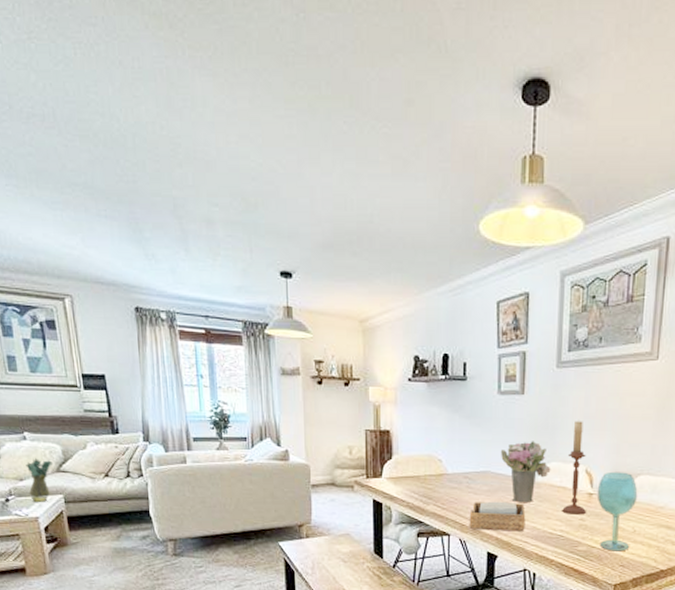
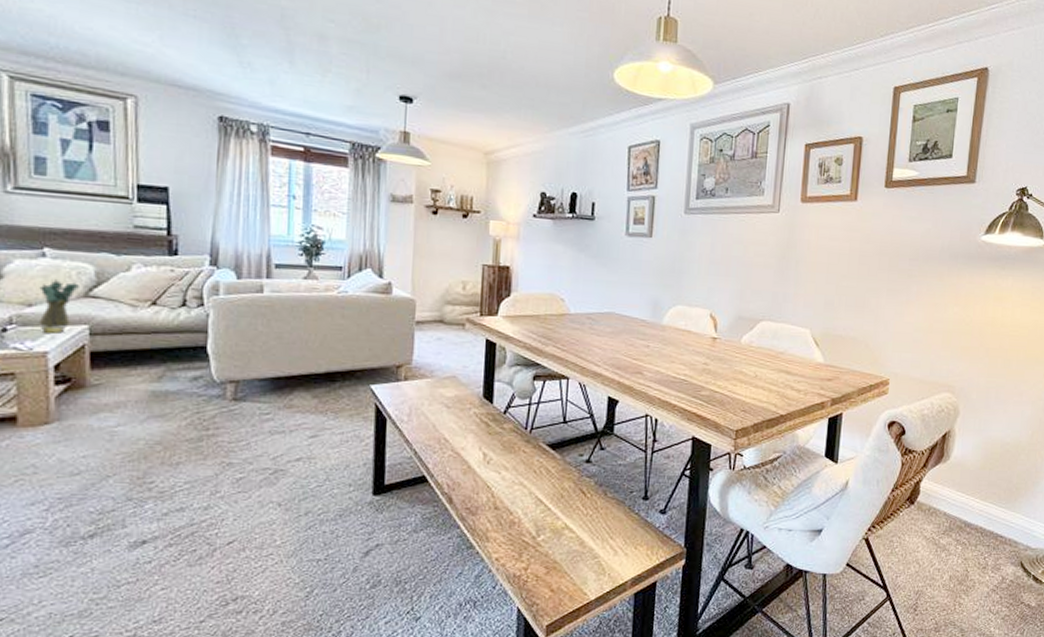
napkin holder: present [469,501,526,532] -> none [590,343,650,376]
flower bouquet: present [500,441,551,503] -> none [625,283,677,347]
candlestick: present [562,419,586,515] -> none [686,264,711,359]
wine glass: present [596,471,638,552] -> none [720,316,760,397]

